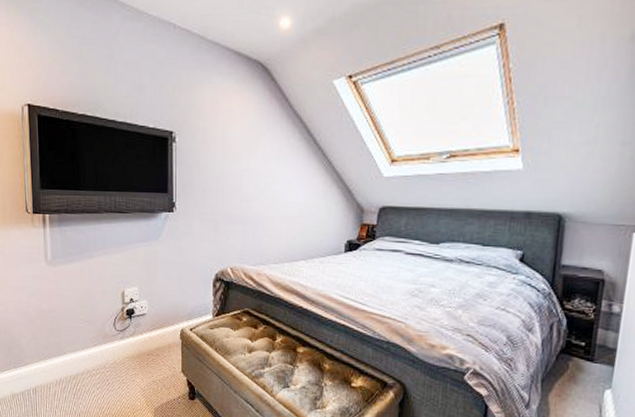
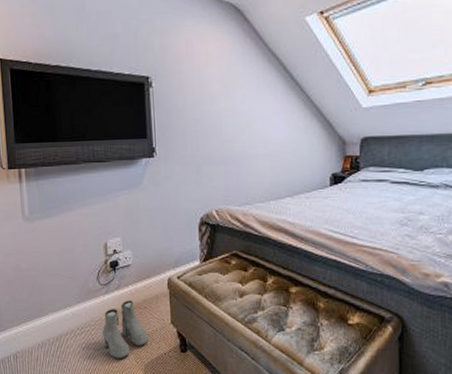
boots: none [117,347,159,401] -> present [102,300,148,360]

